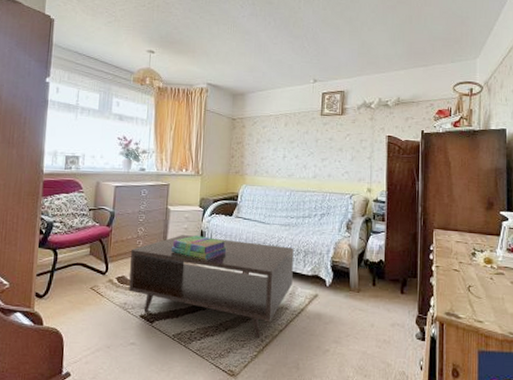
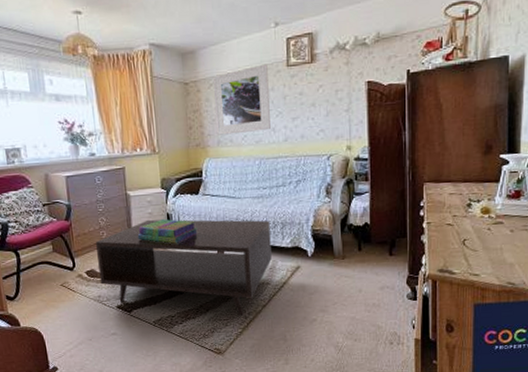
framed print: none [255,111,305,167] -> present [212,64,271,135]

